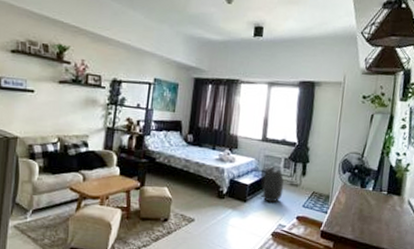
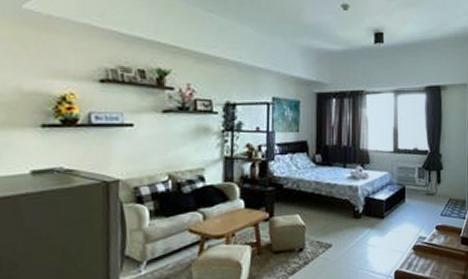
backpack: present [259,166,284,203] -> none [396,178,420,216]

